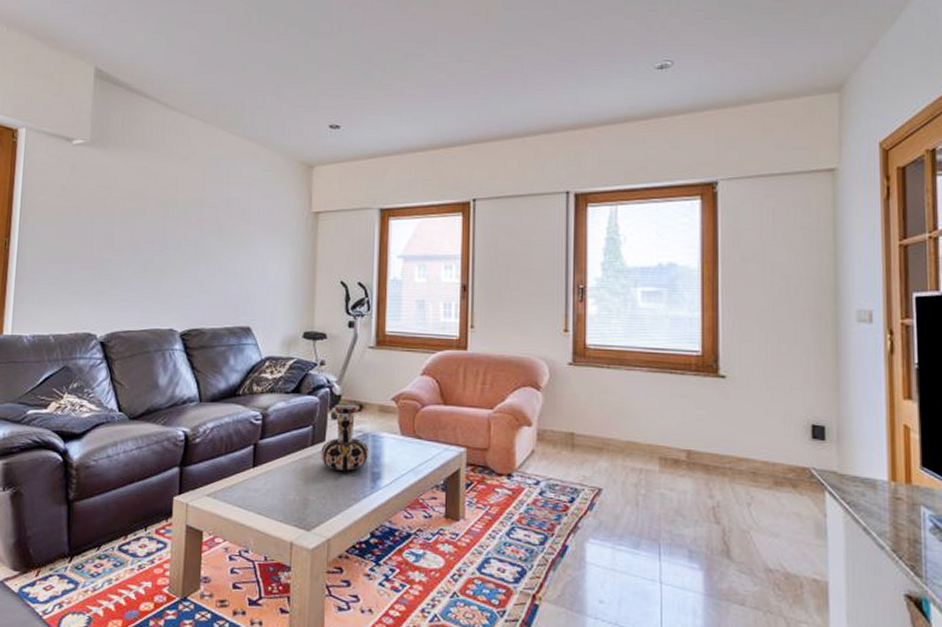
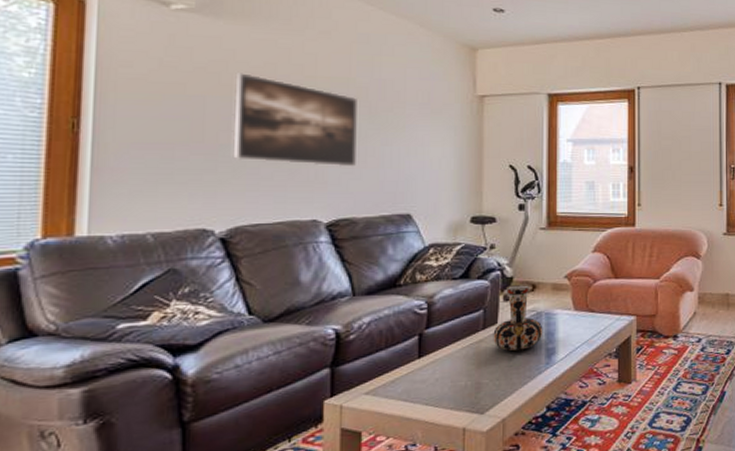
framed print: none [112,196,209,281] -> present [233,73,357,167]

